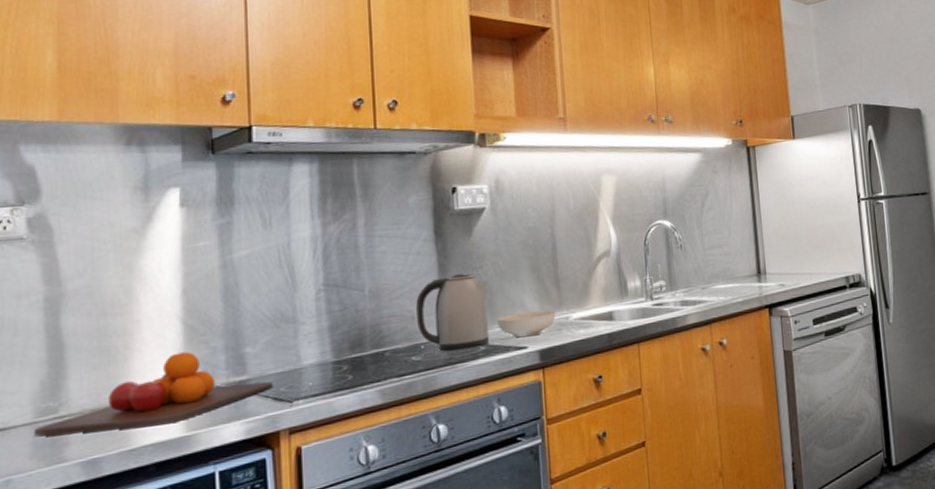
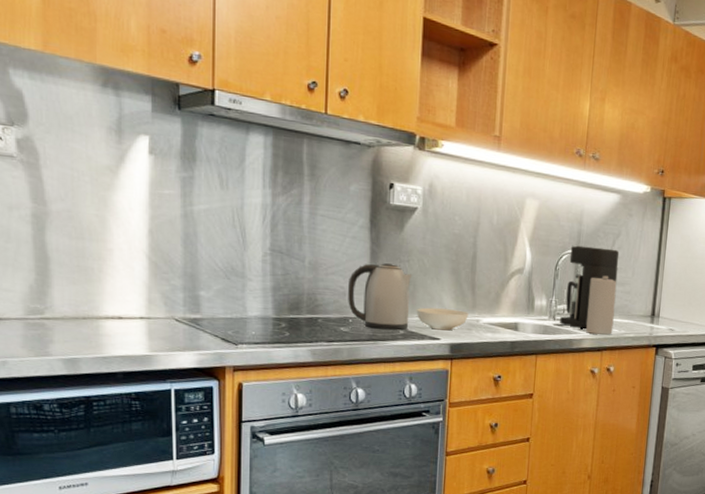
chopping board: present [35,352,273,437] -> none [25,284,222,343]
coffee maker: none [657,210,714,304] -> present [560,245,620,329]
paper towel holder: none [684,240,718,308] -> present [586,275,617,336]

